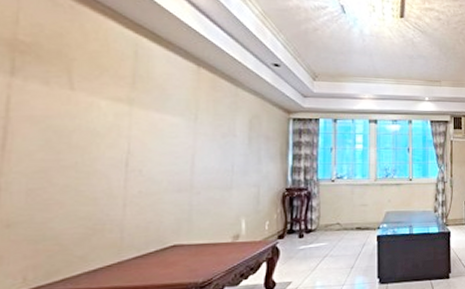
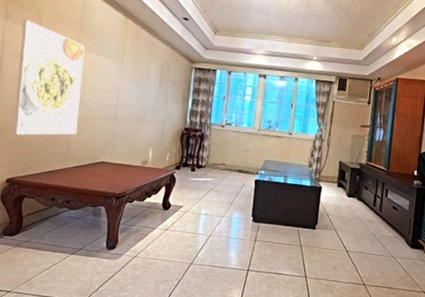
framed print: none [29,75,140,228] -> present [13,20,84,136]

